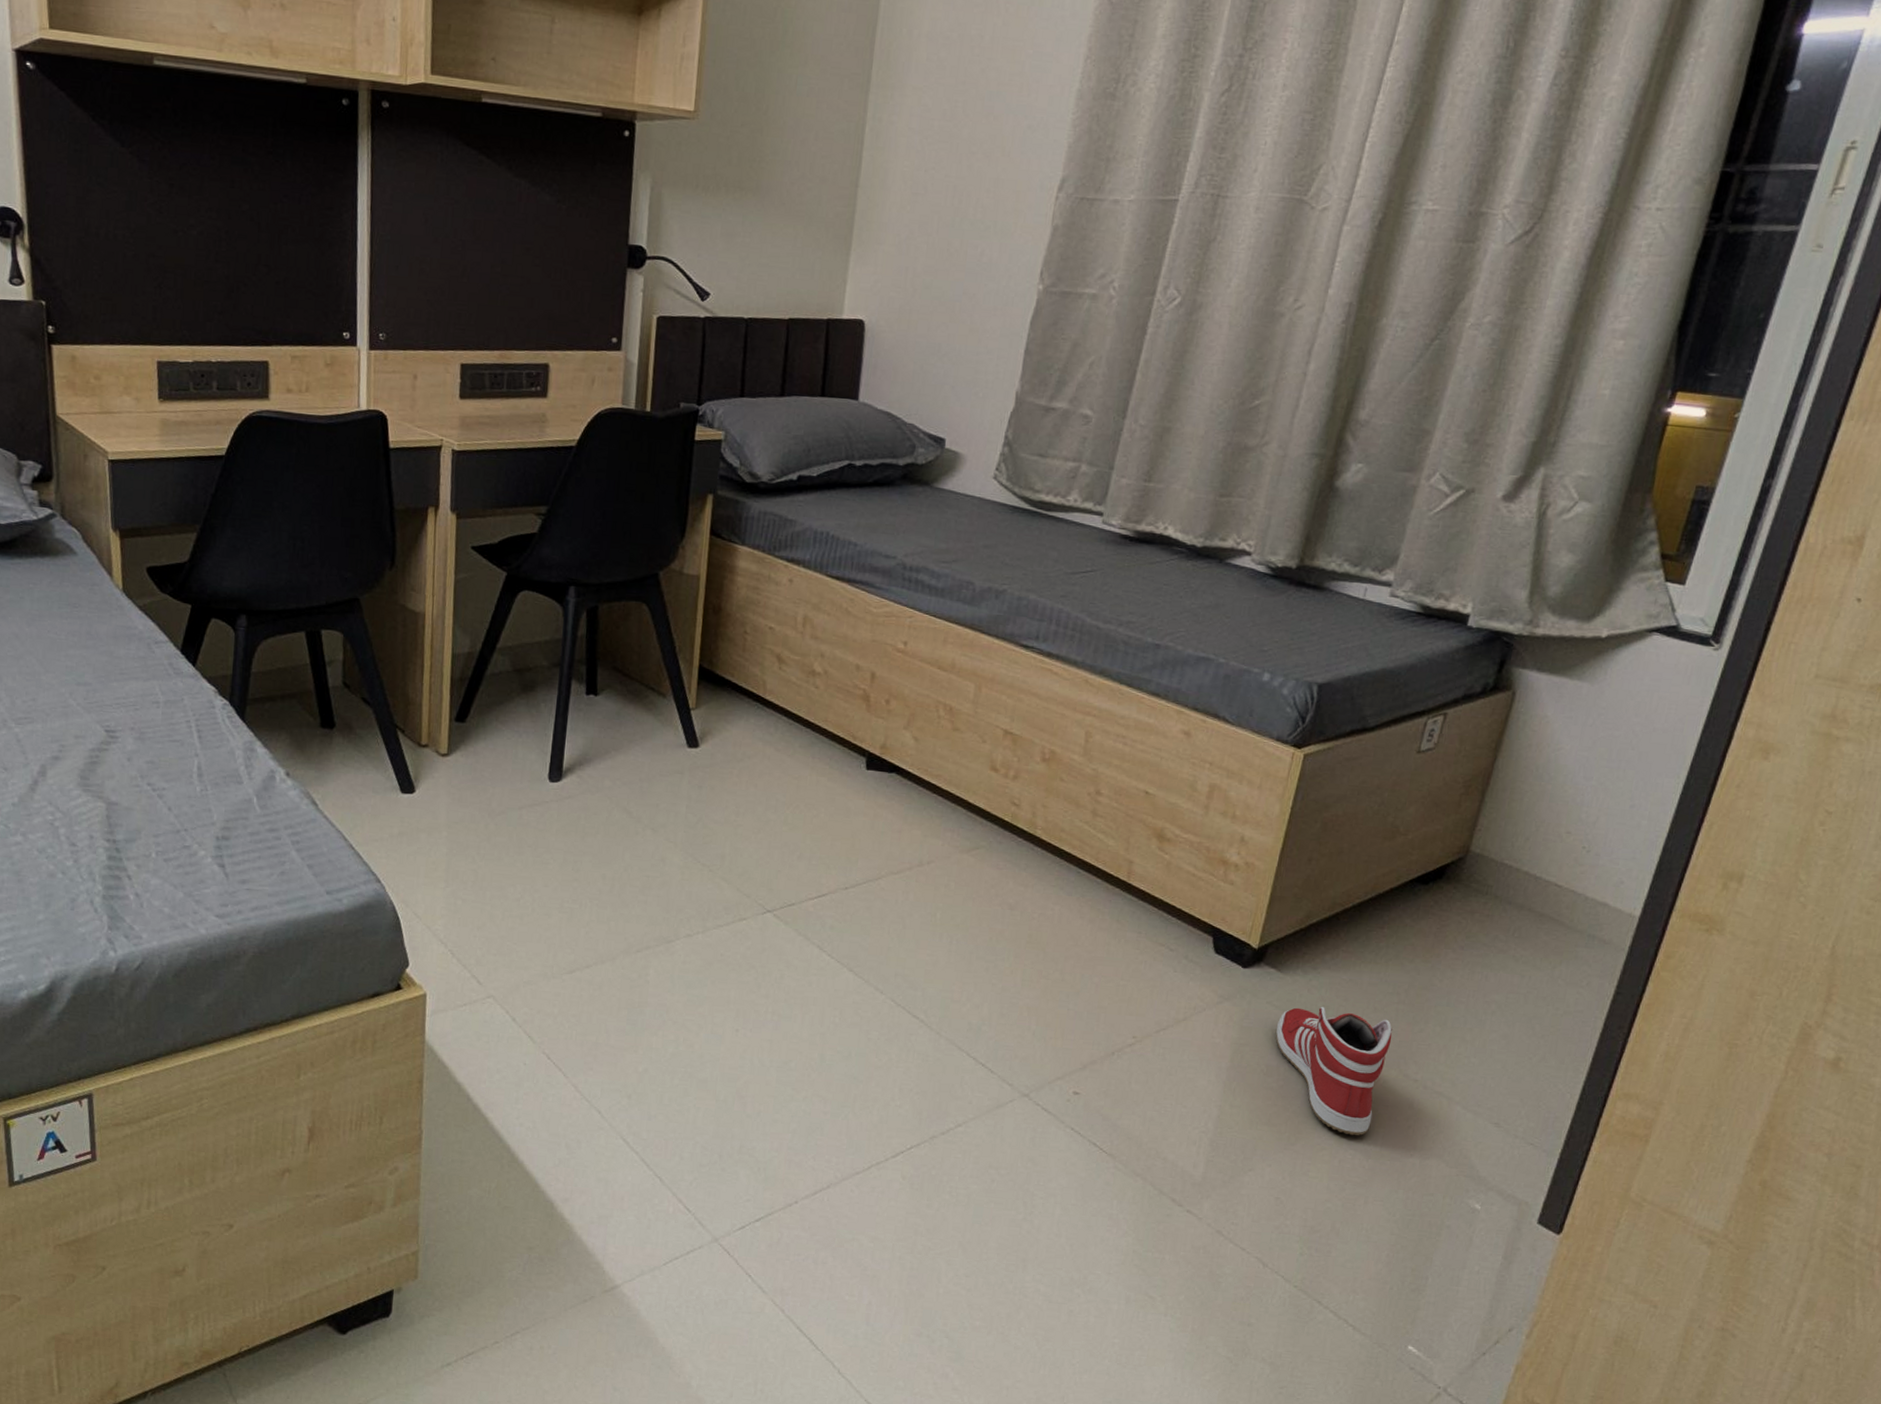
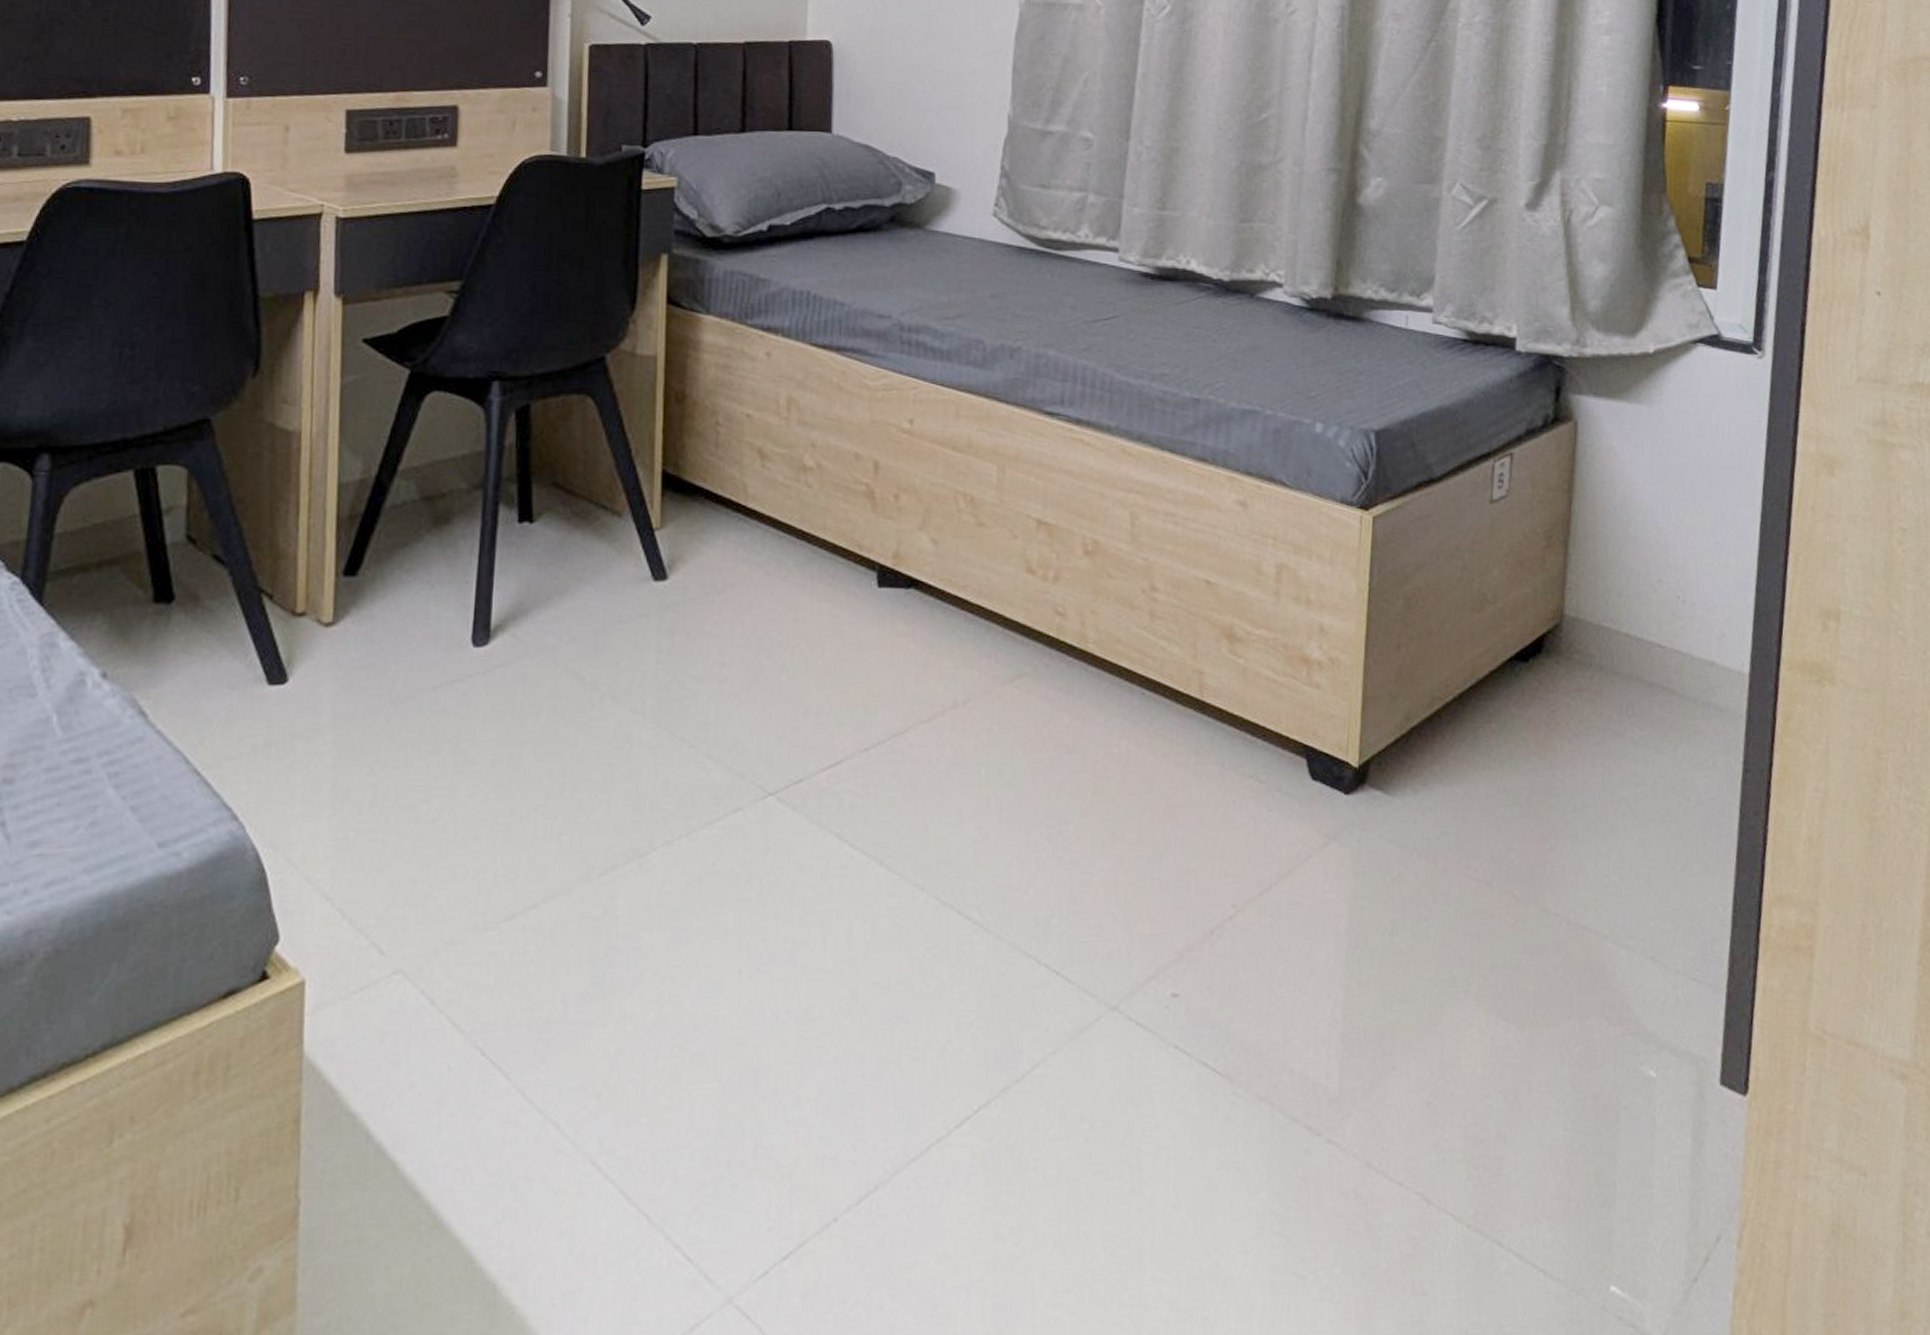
sneaker: present [1275,1006,1392,1136] -> none [1393,832,1523,1001]

